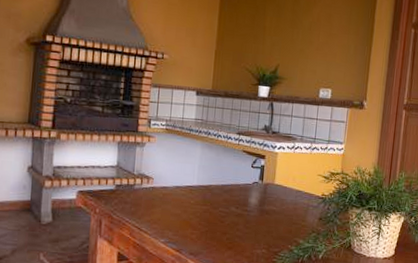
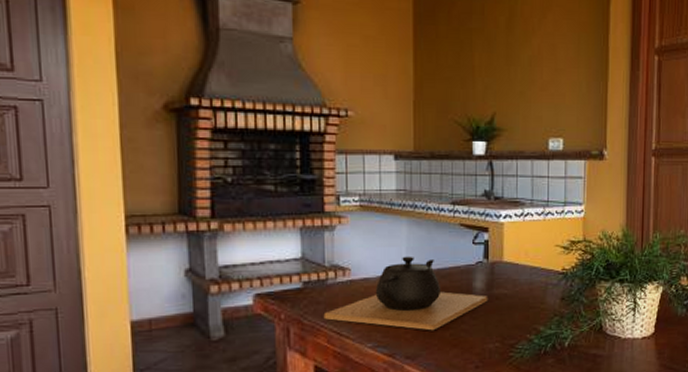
teapot: none [129,172,260,234] -> present [323,256,488,331]

